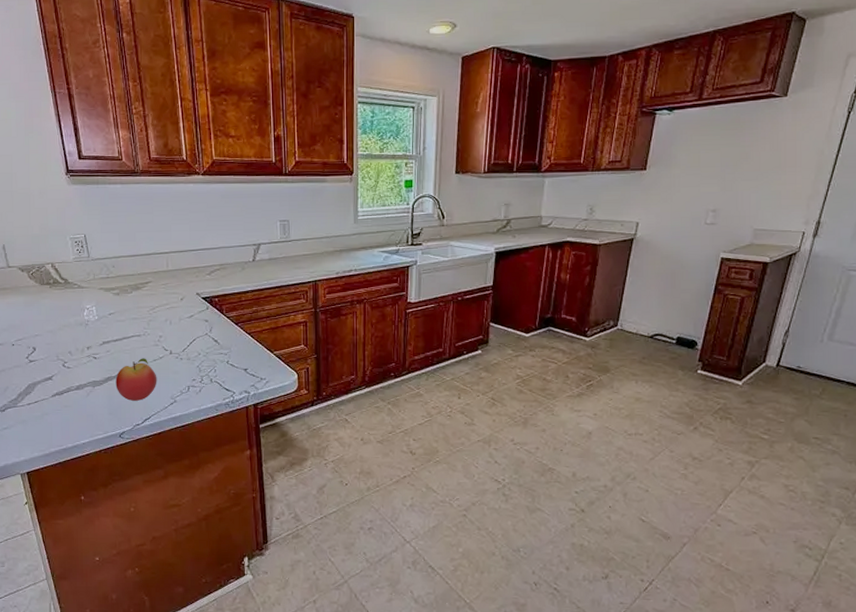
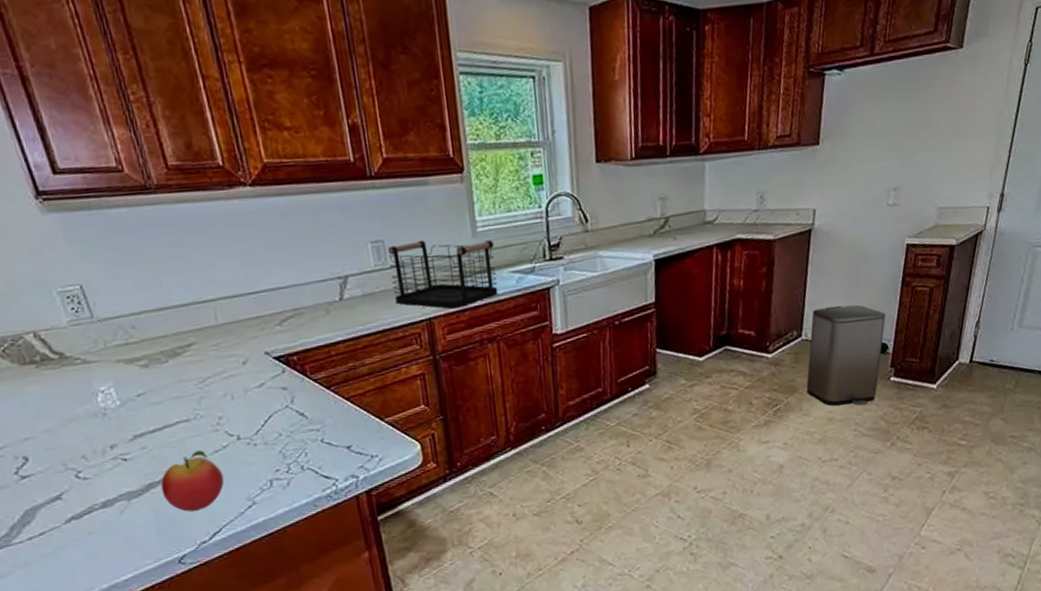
dish rack: none [291,222,370,275] -> present [387,240,498,309]
pedal bin: none [618,303,697,392] -> present [806,304,886,407]

